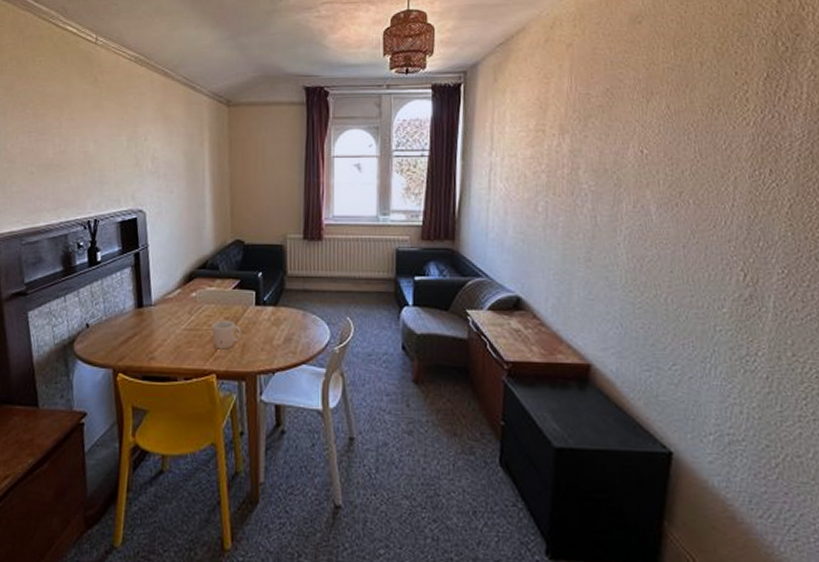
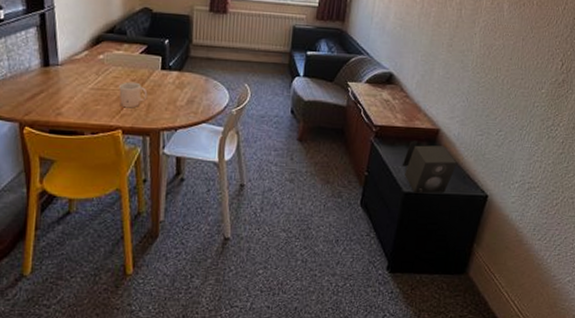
speaker: none [548,380,621,450] -> present [403,141,457,194]

